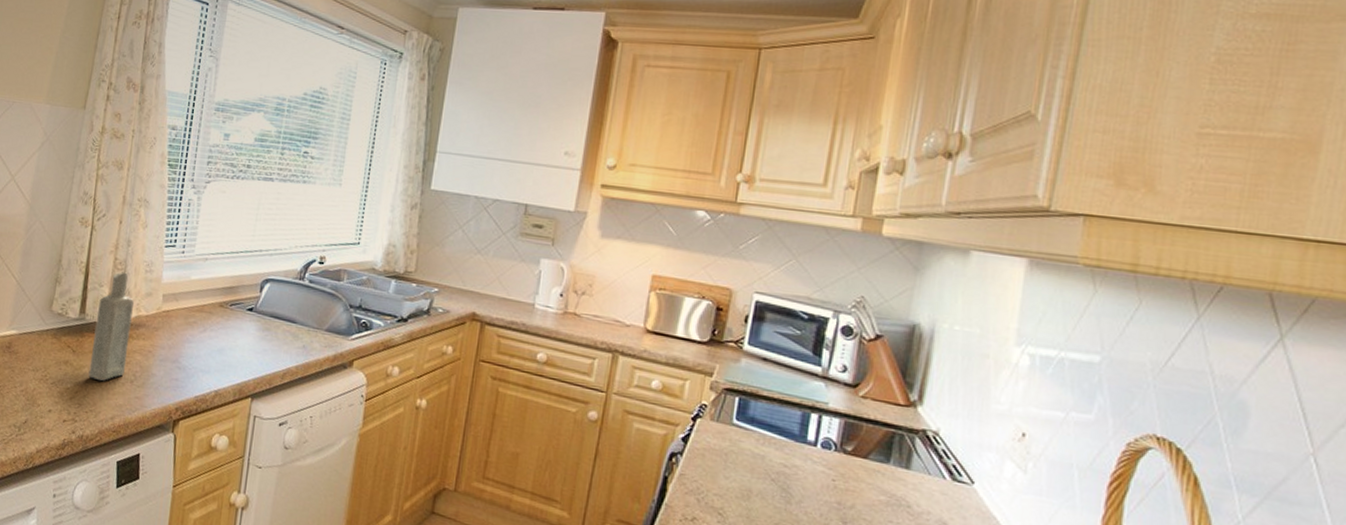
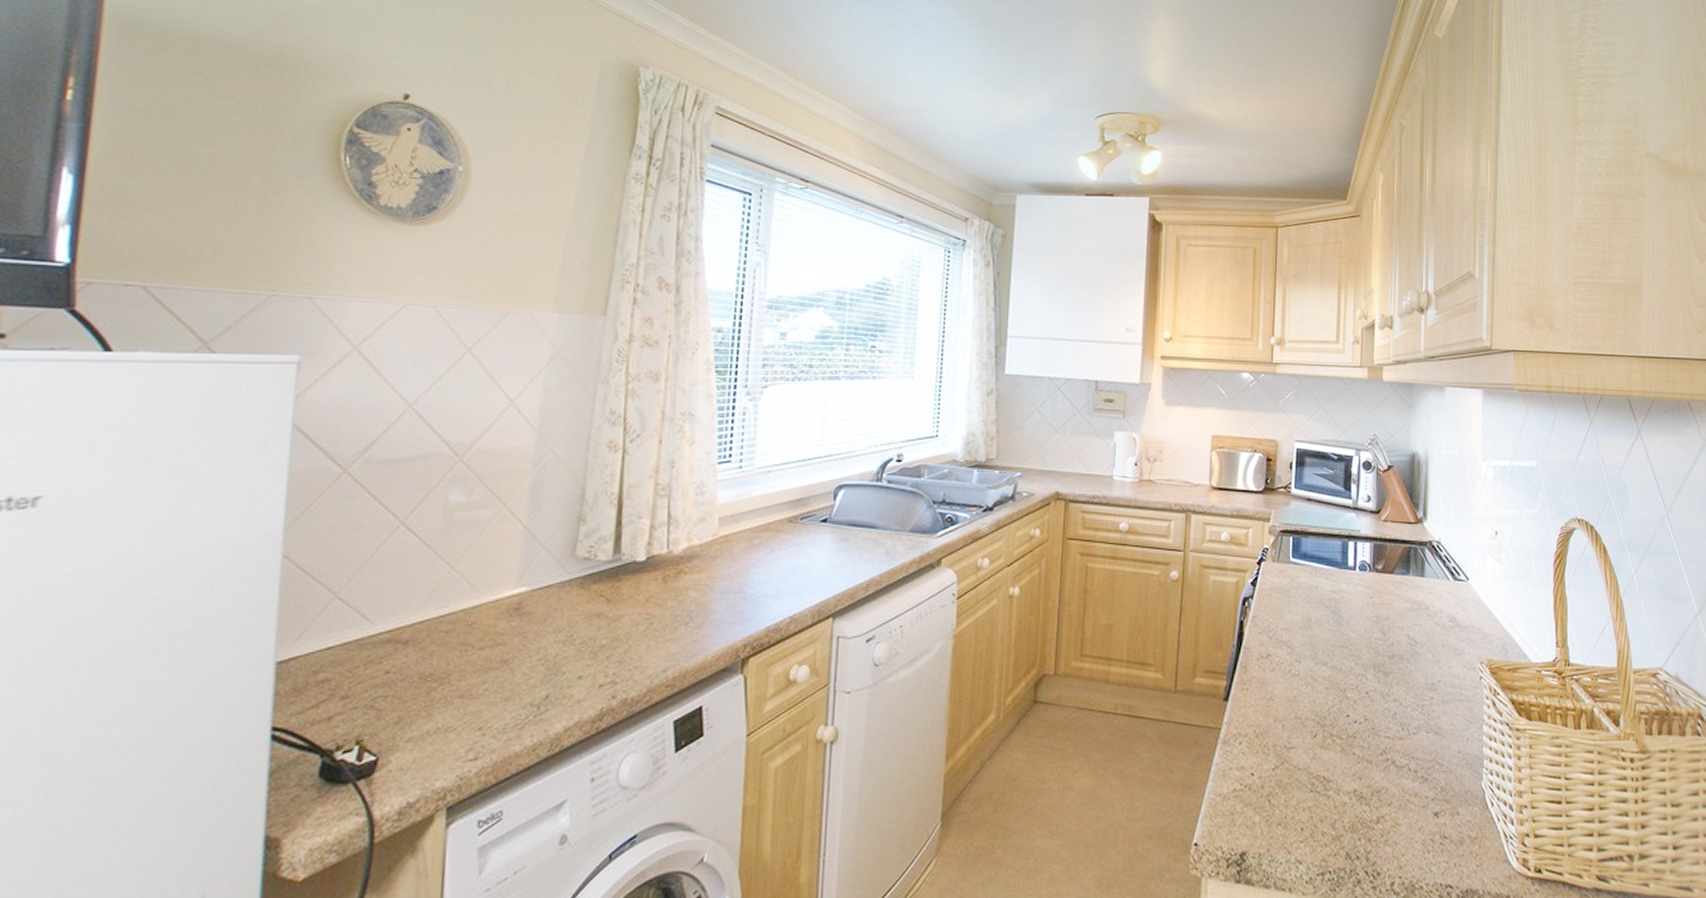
bottle: present [88,272,134,381] -> none [629,498,683,629]

